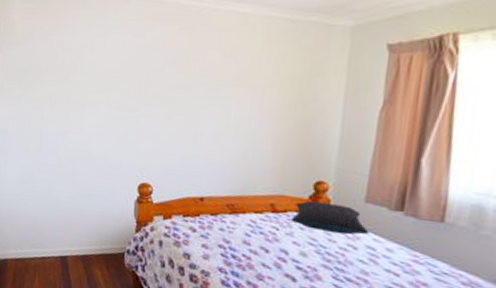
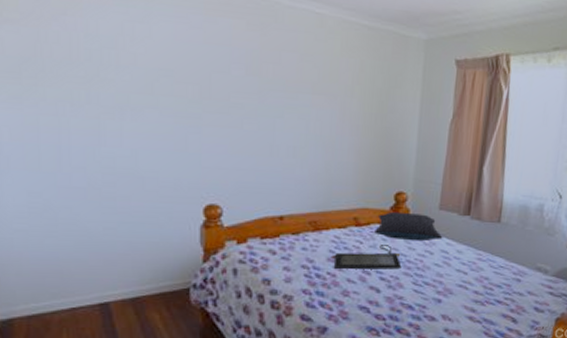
clutch bag: none [246,232,320,260] -> present [330,243,402,269]

